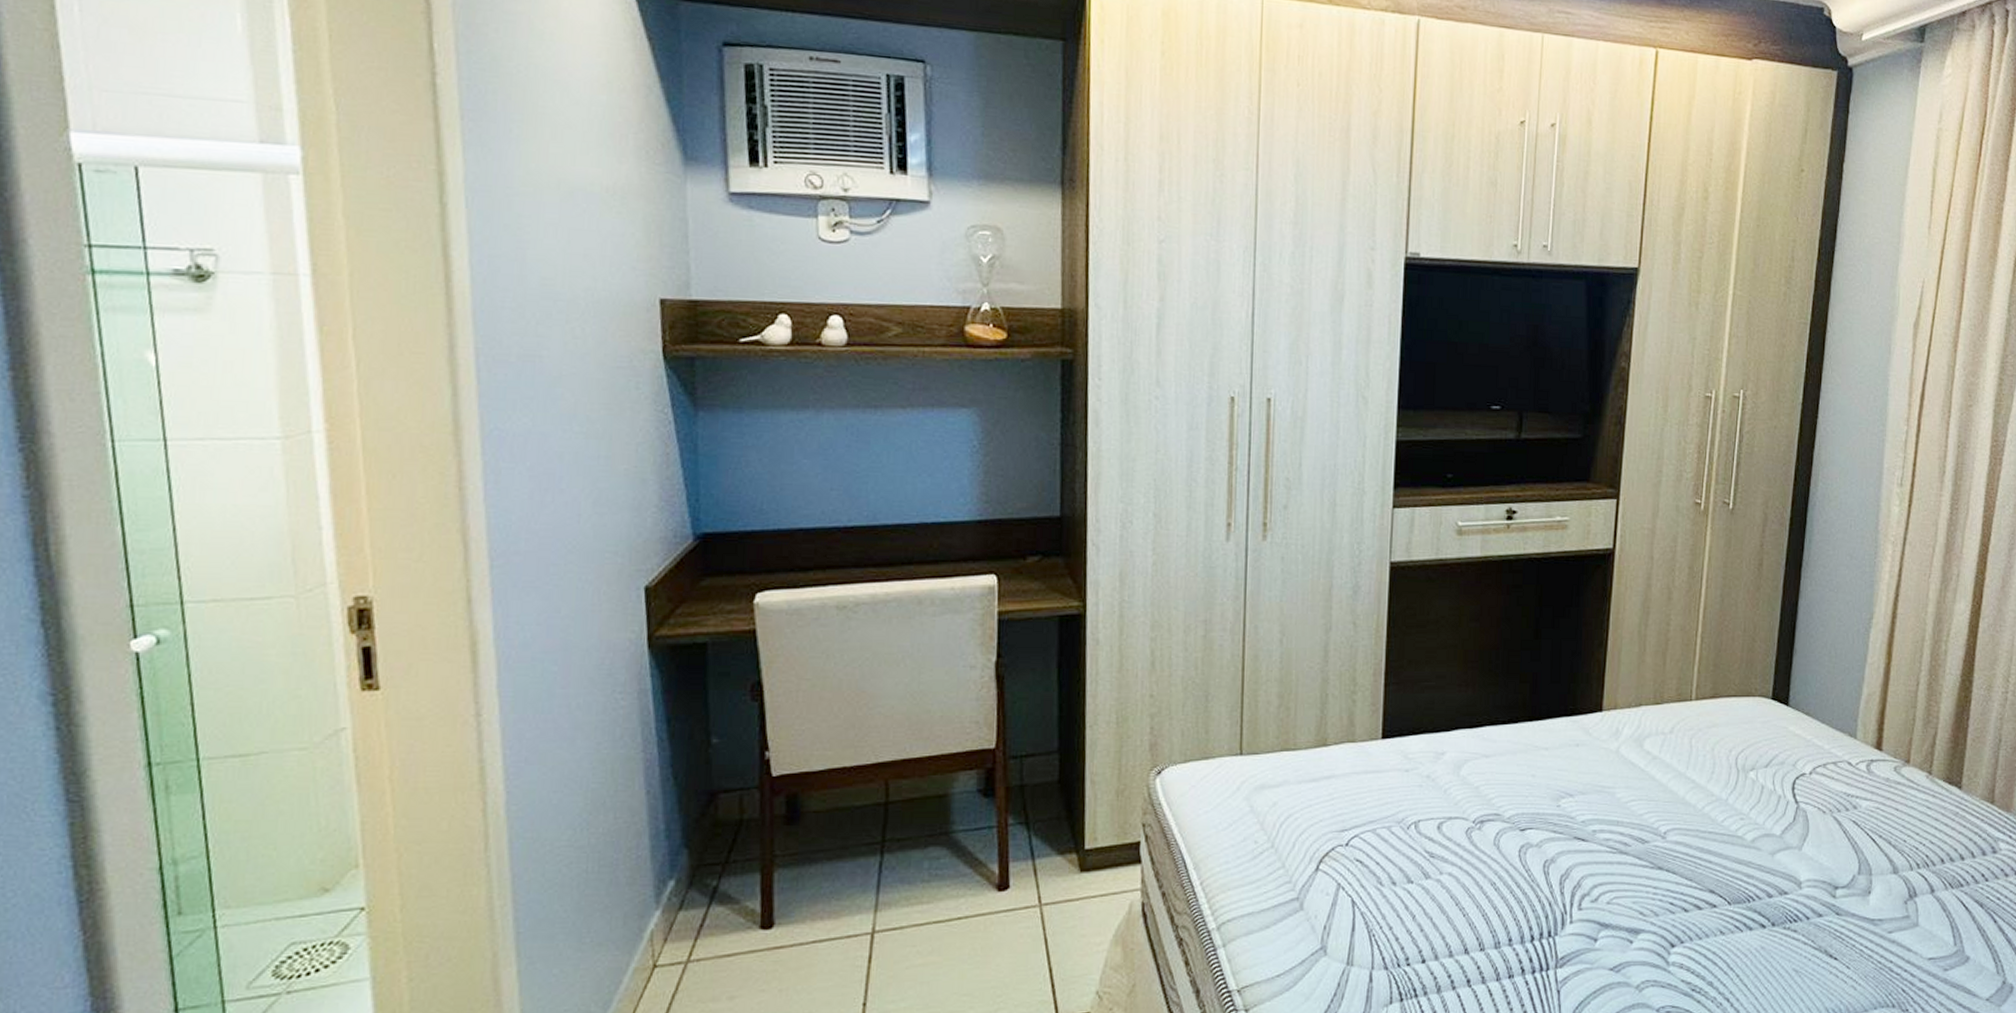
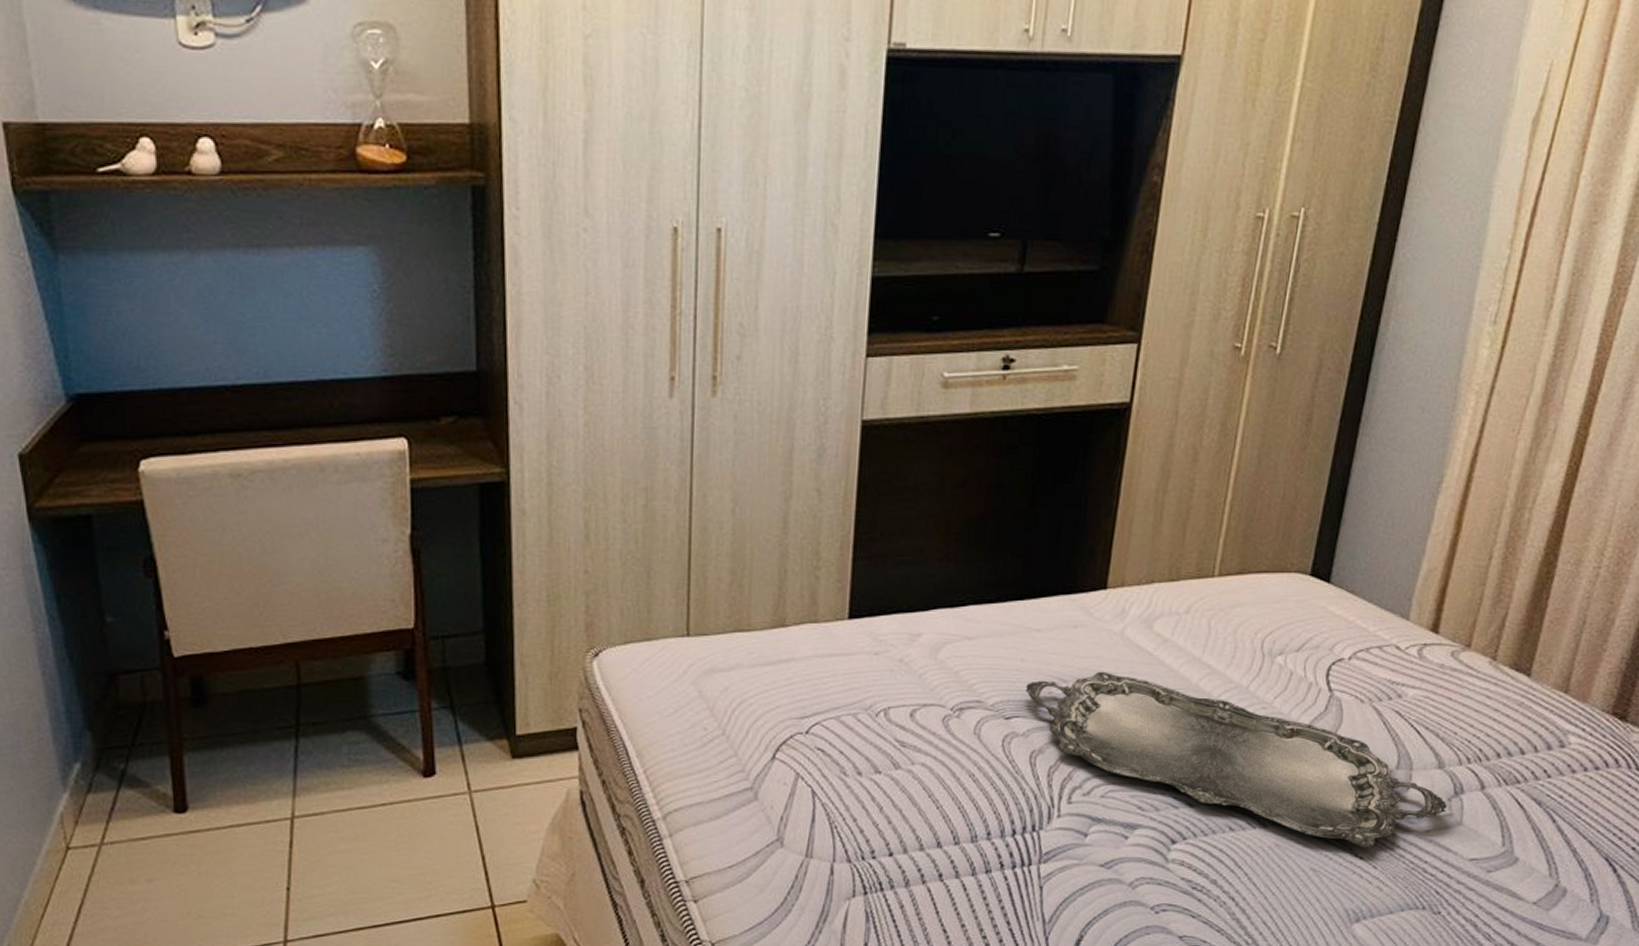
serving tray: none [1537,786,1904,949] -> present [1026,671,1447,848]

